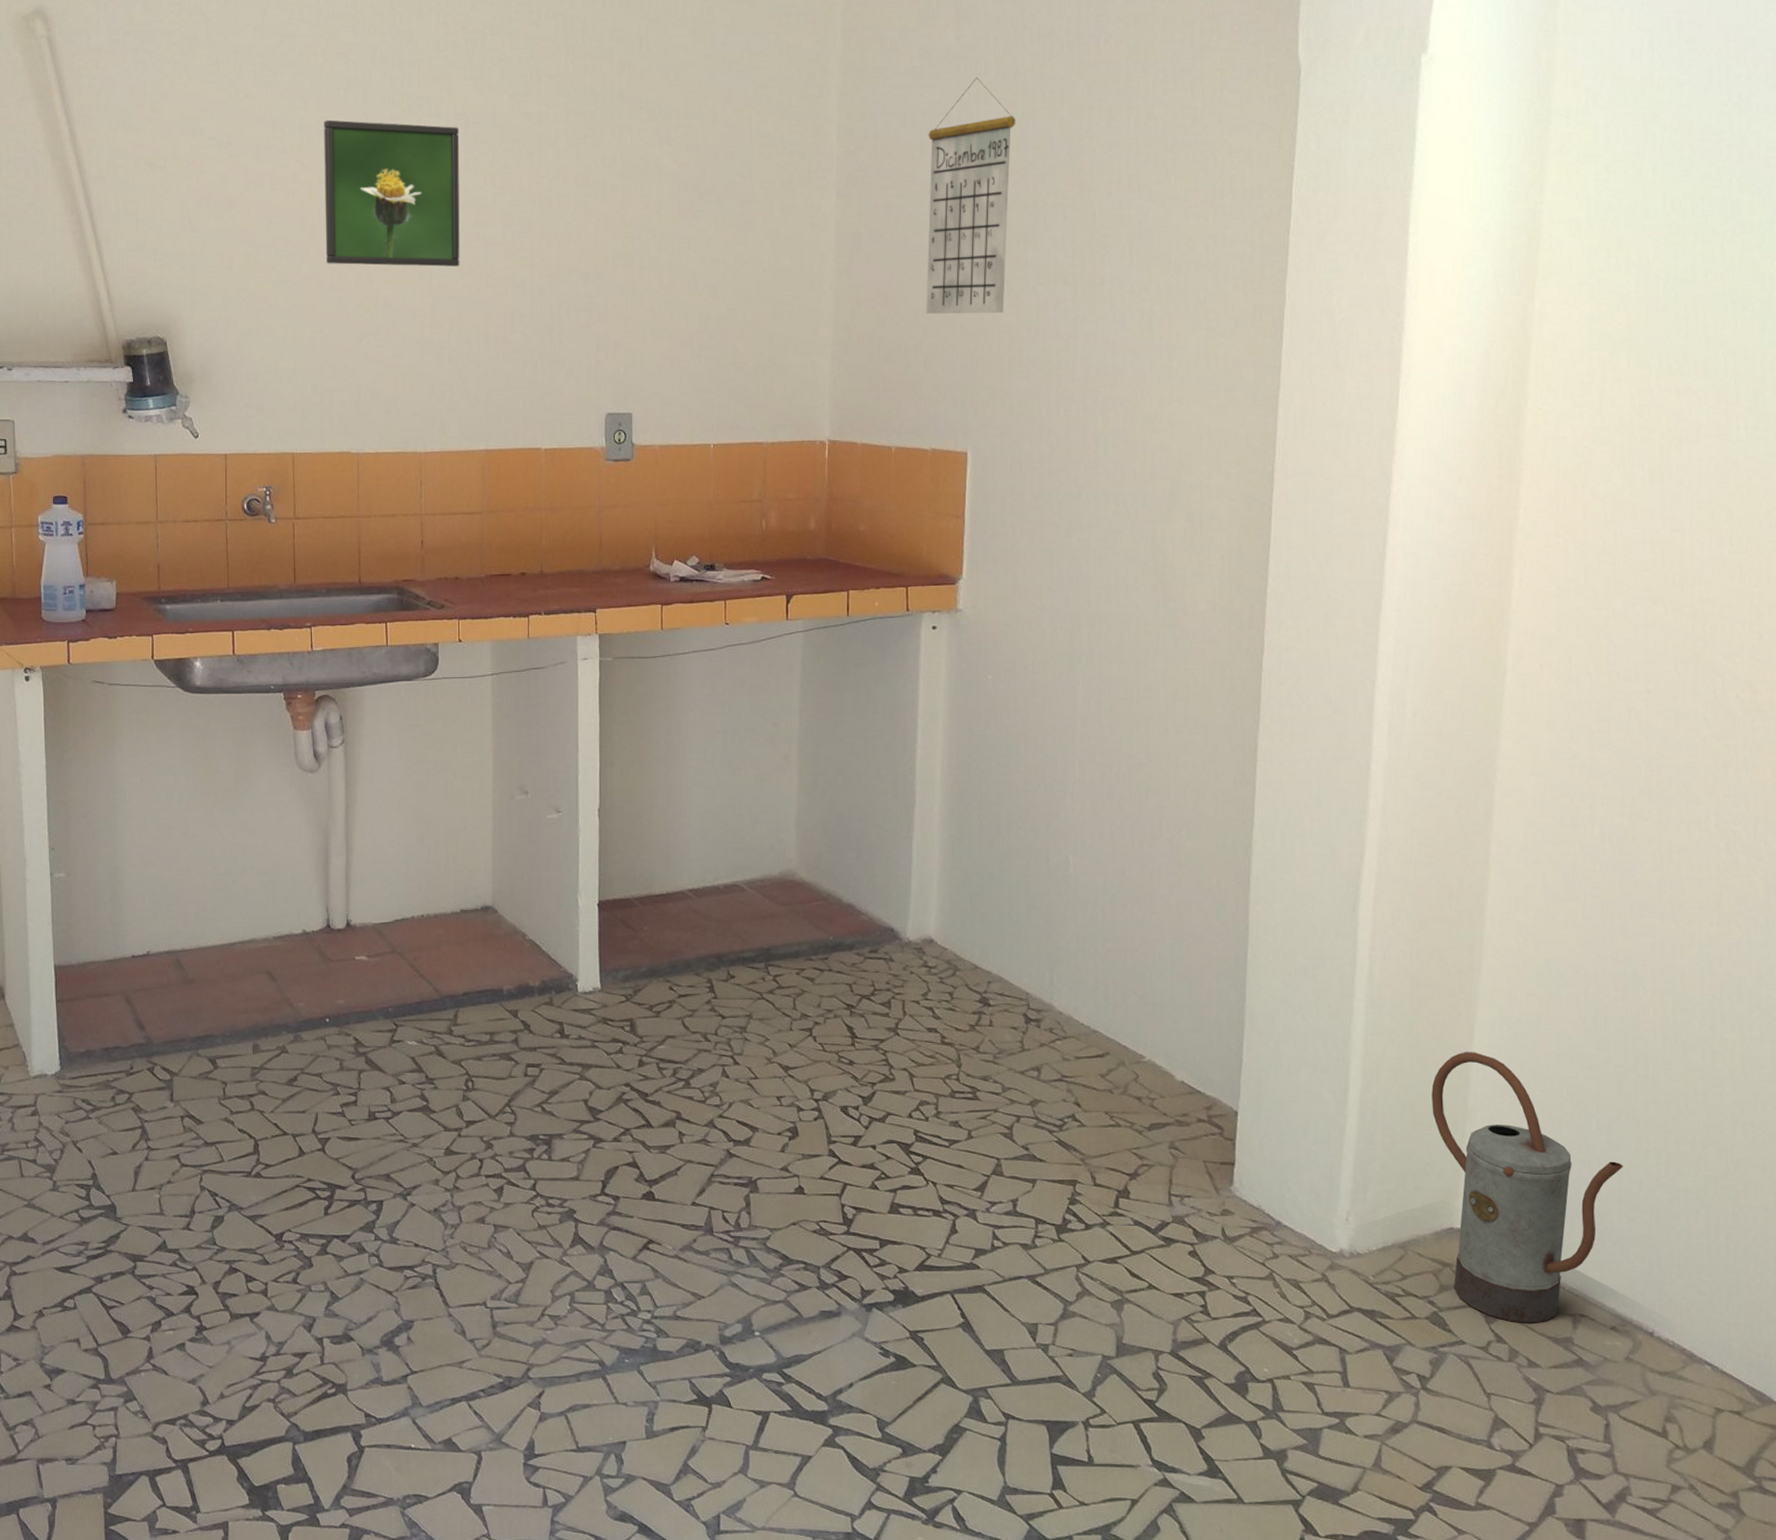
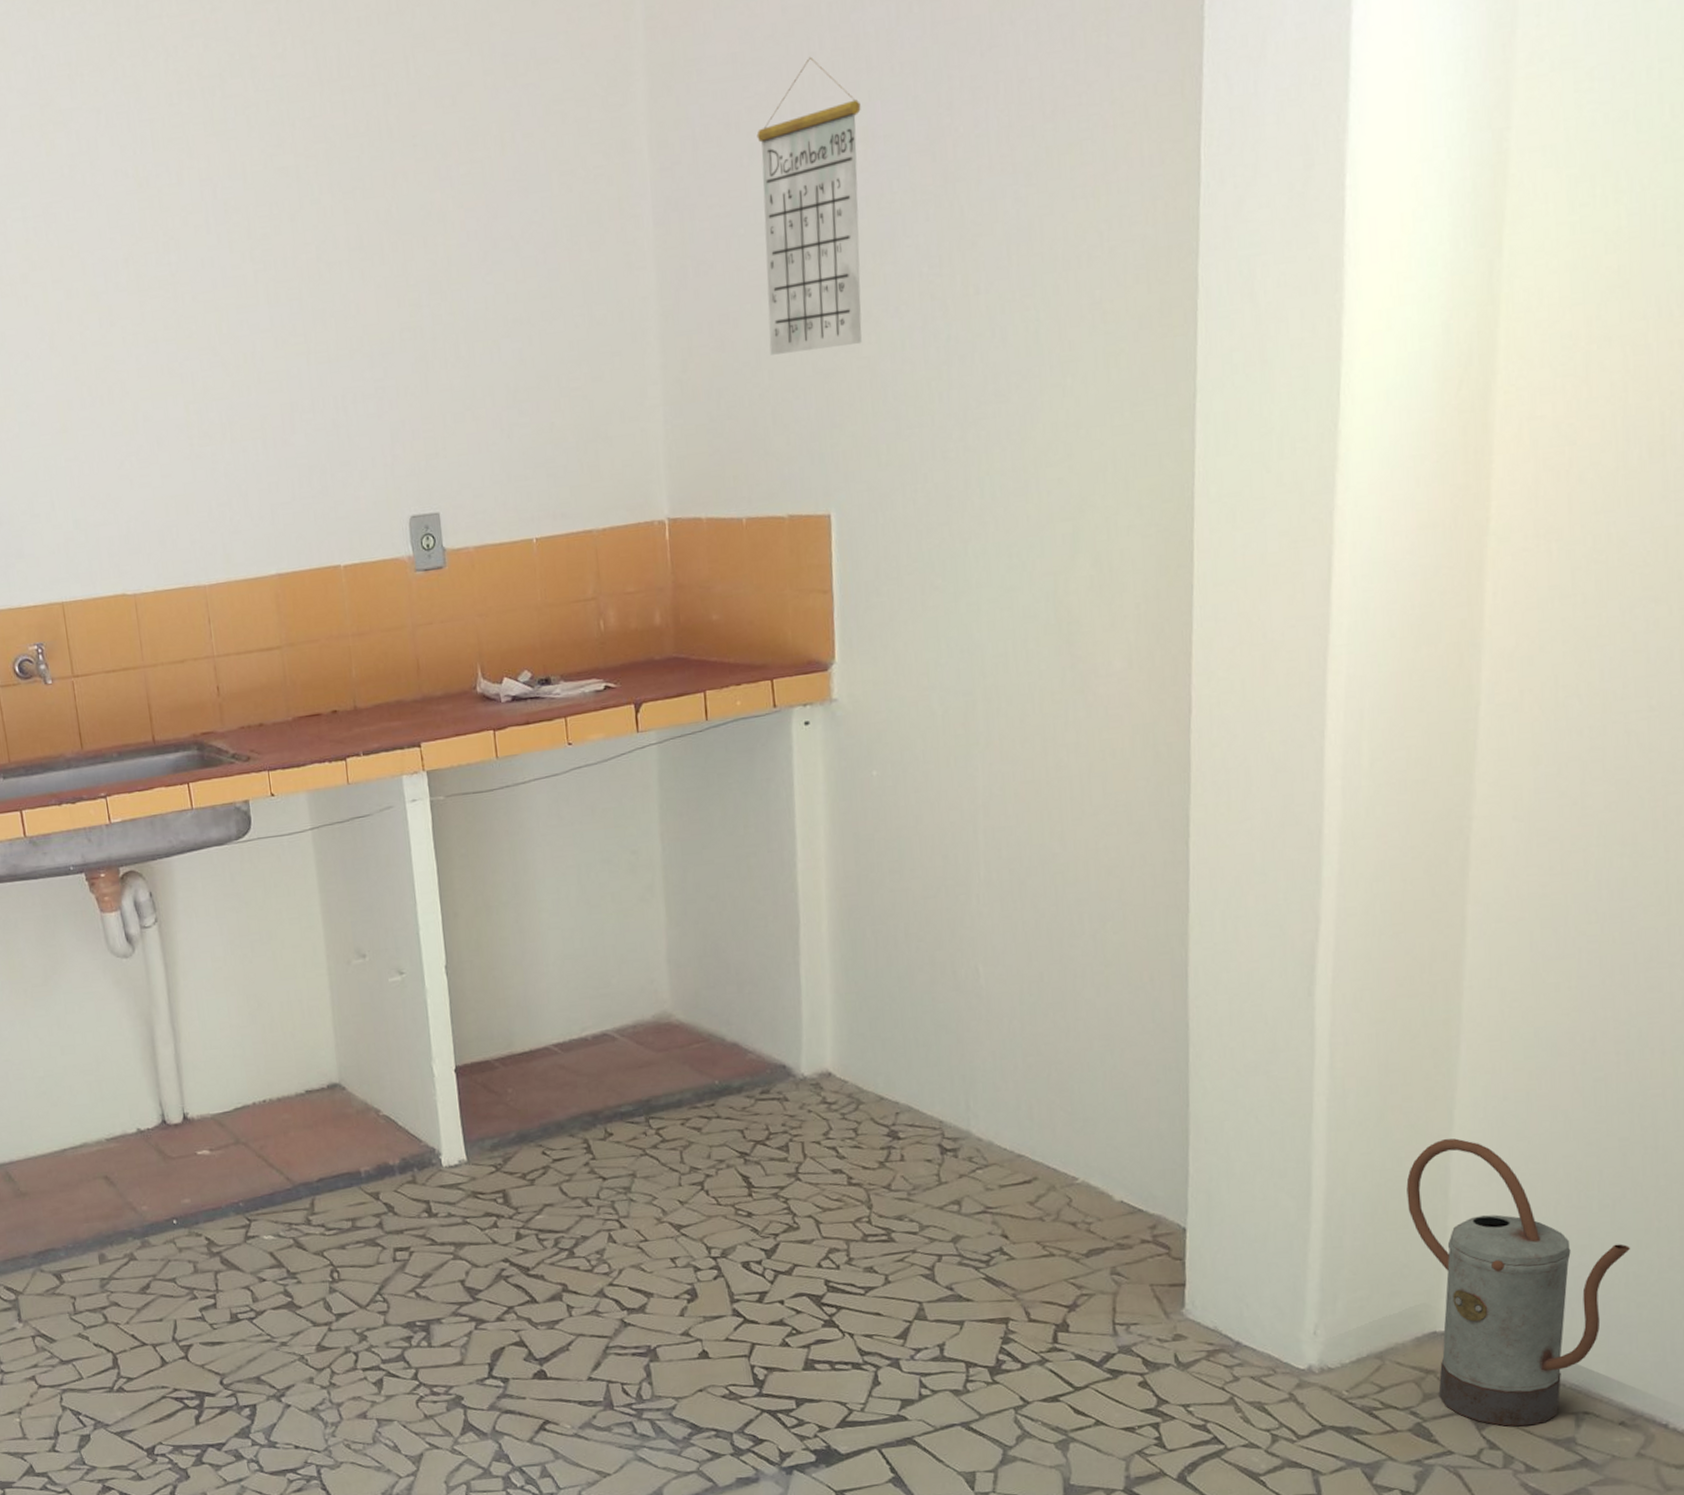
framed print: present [324,119,460,267] -> none [50,195,225,378]

